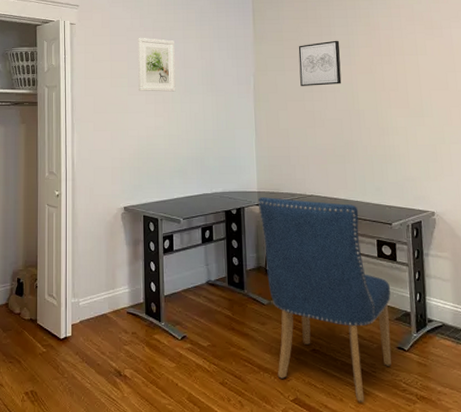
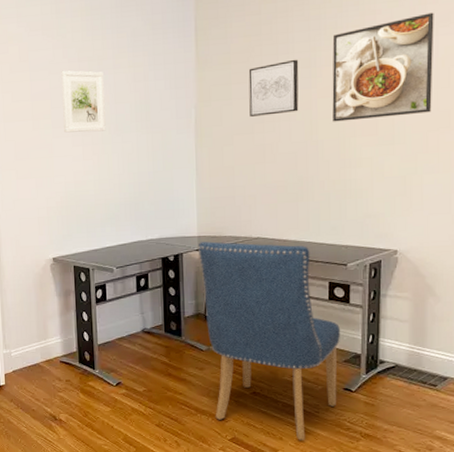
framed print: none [366,10,452,95] -> present [332,12,434,122]

